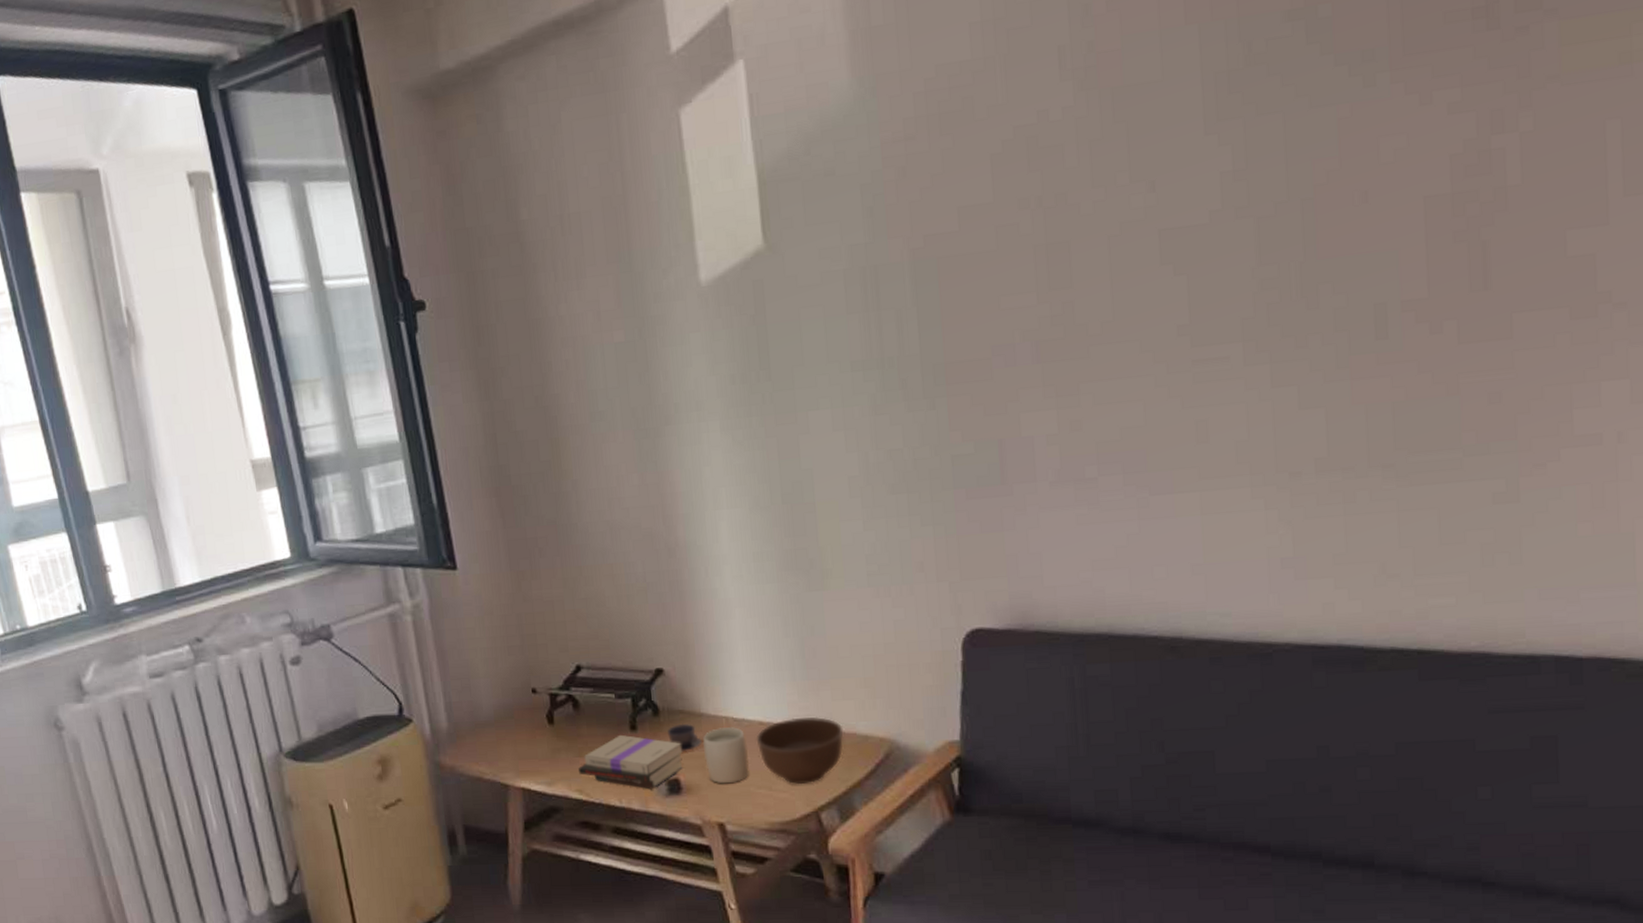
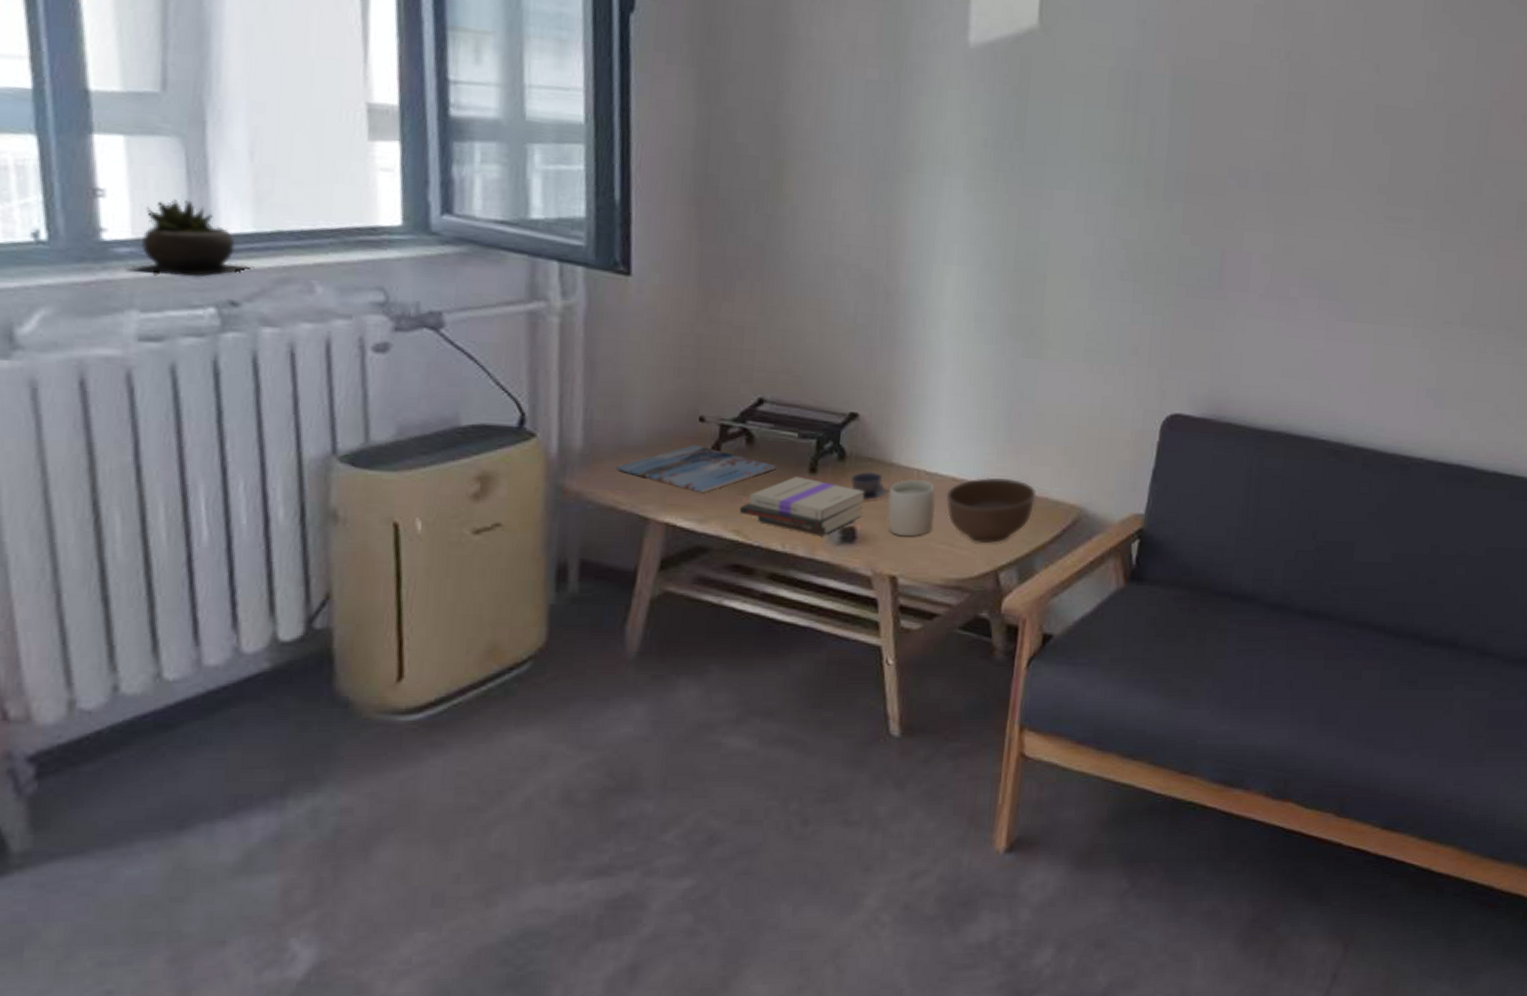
succulent plant: none [132,563,205,625] -> present [124,198,253,277]
magazine: none [475,715,602,759] -> present [615,445,777,494]

